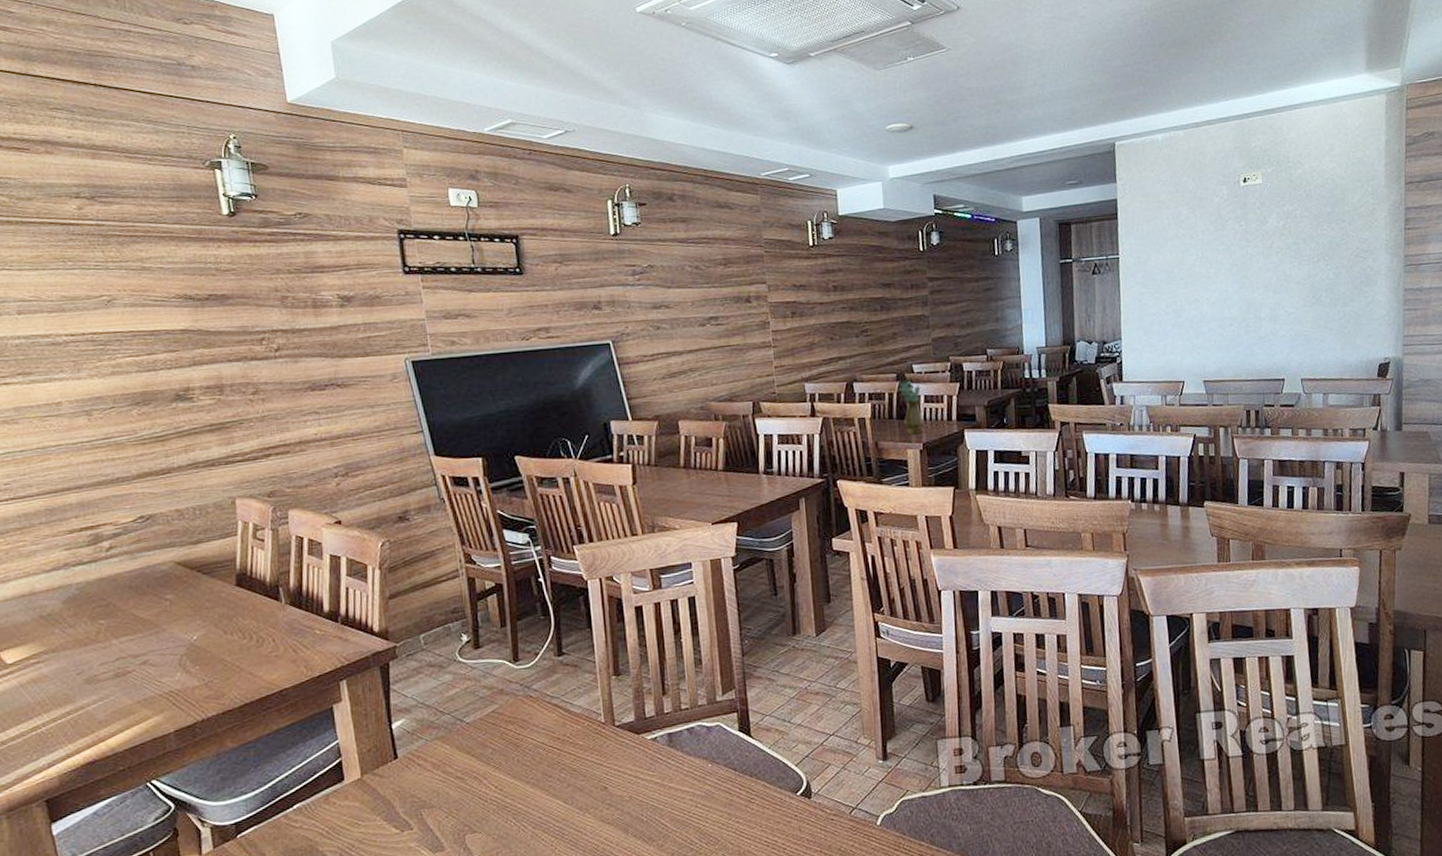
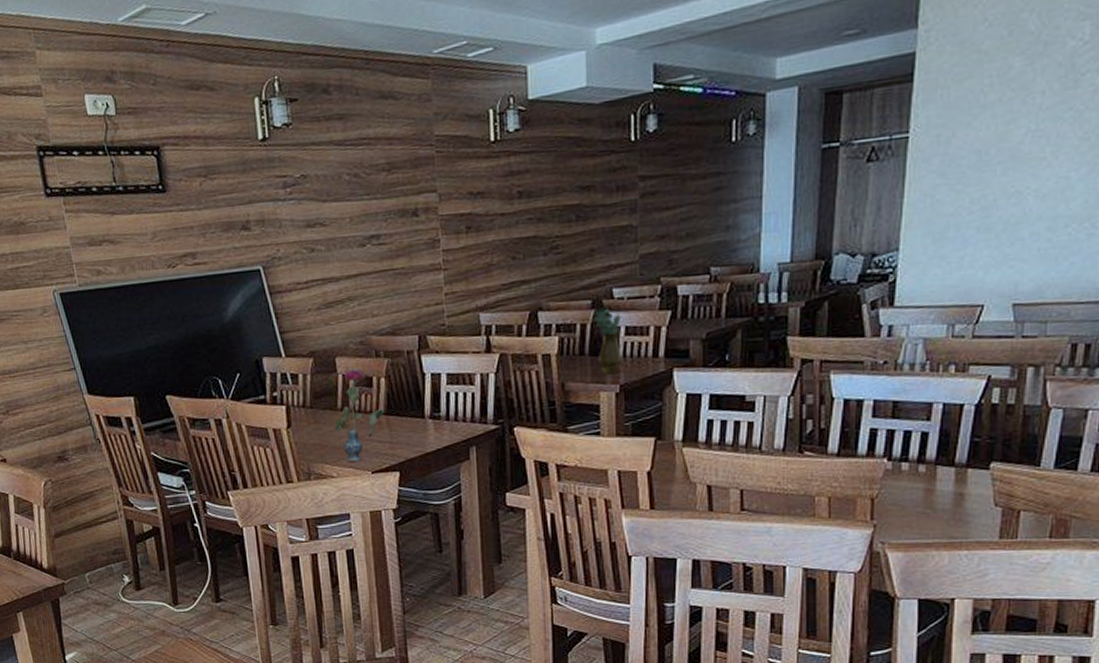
vase: none [677,429,724,515] -> present [335,367,385,463]

